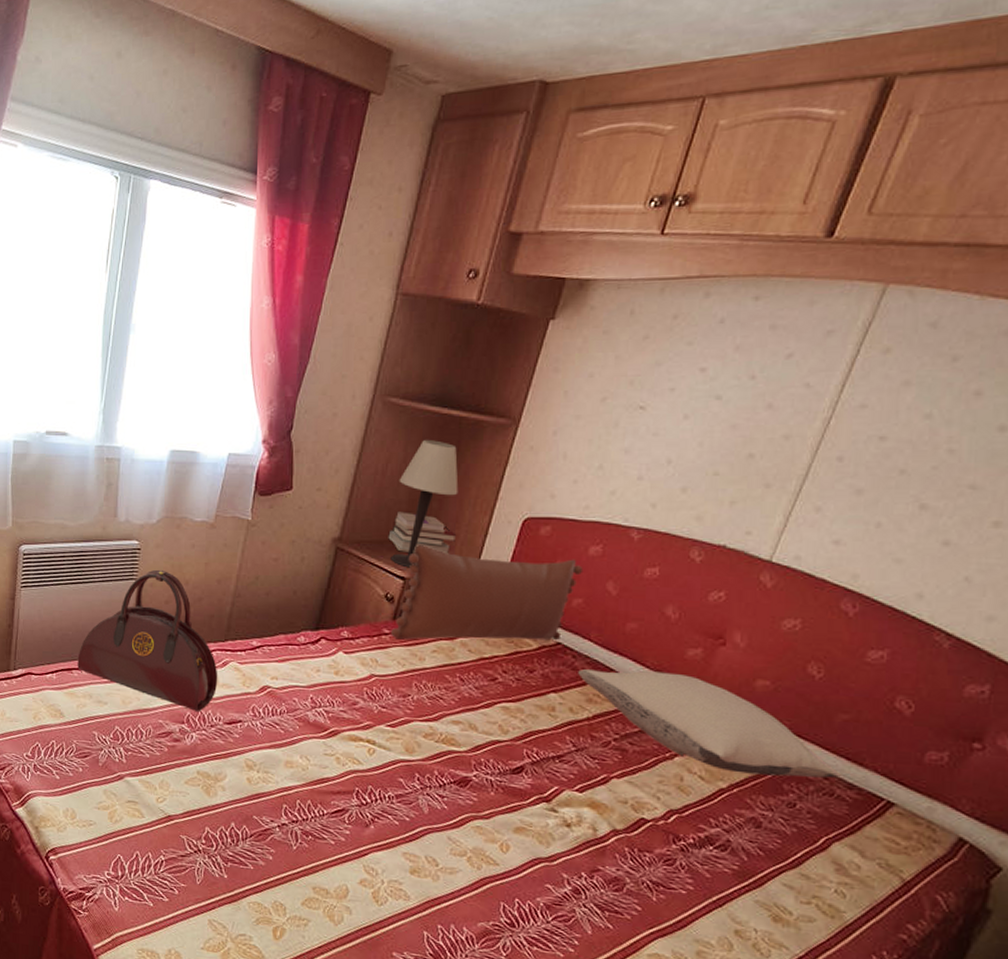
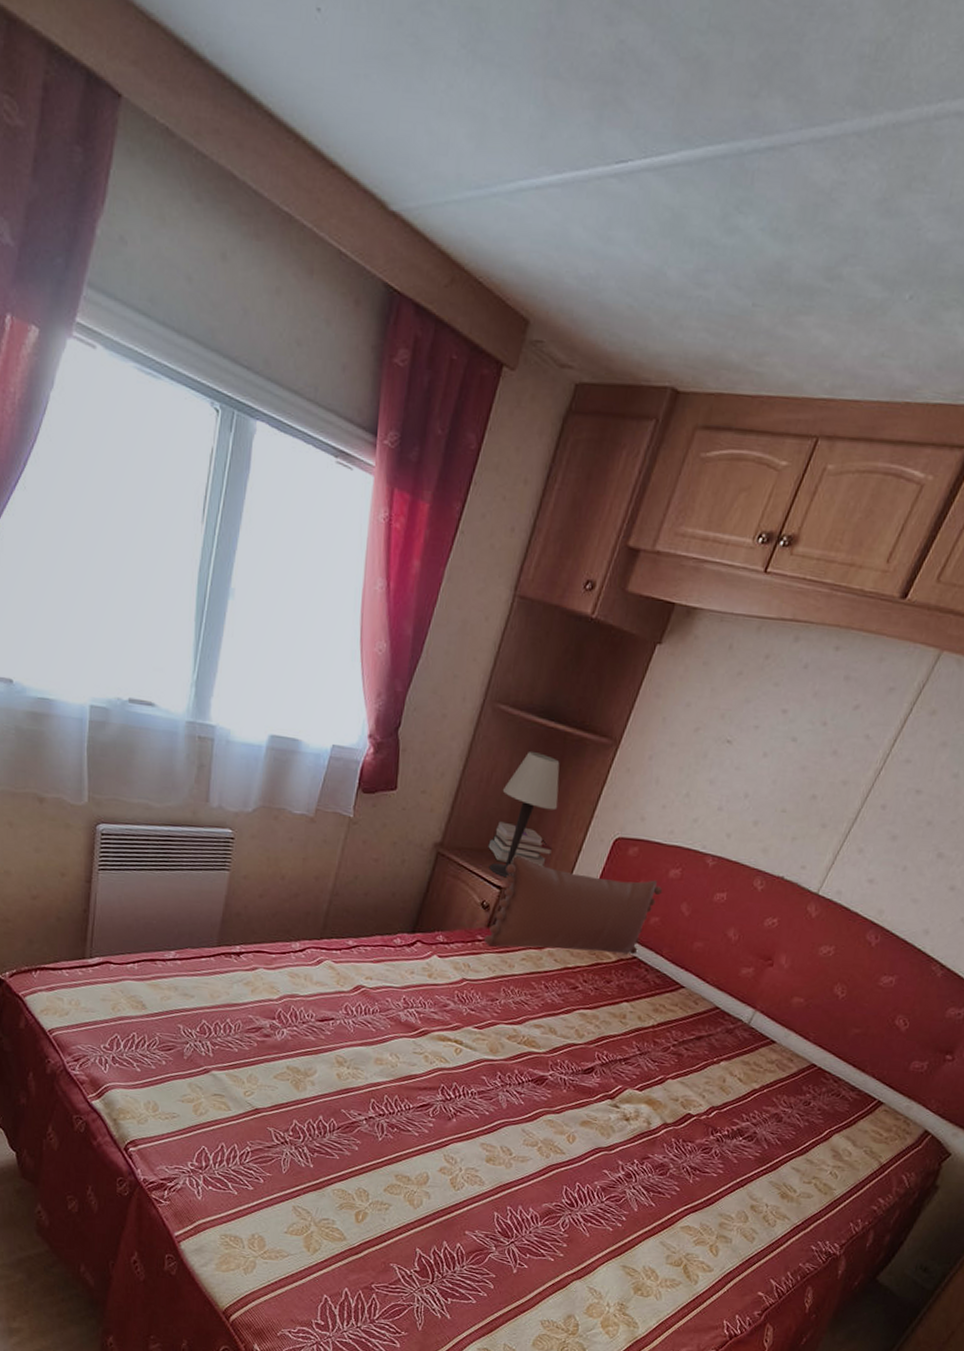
handbag: present [77,569,218,712] -> none [162,861,312,1009]
pillow: present [578,669,841,778] -> none [648,982,847,1082]

